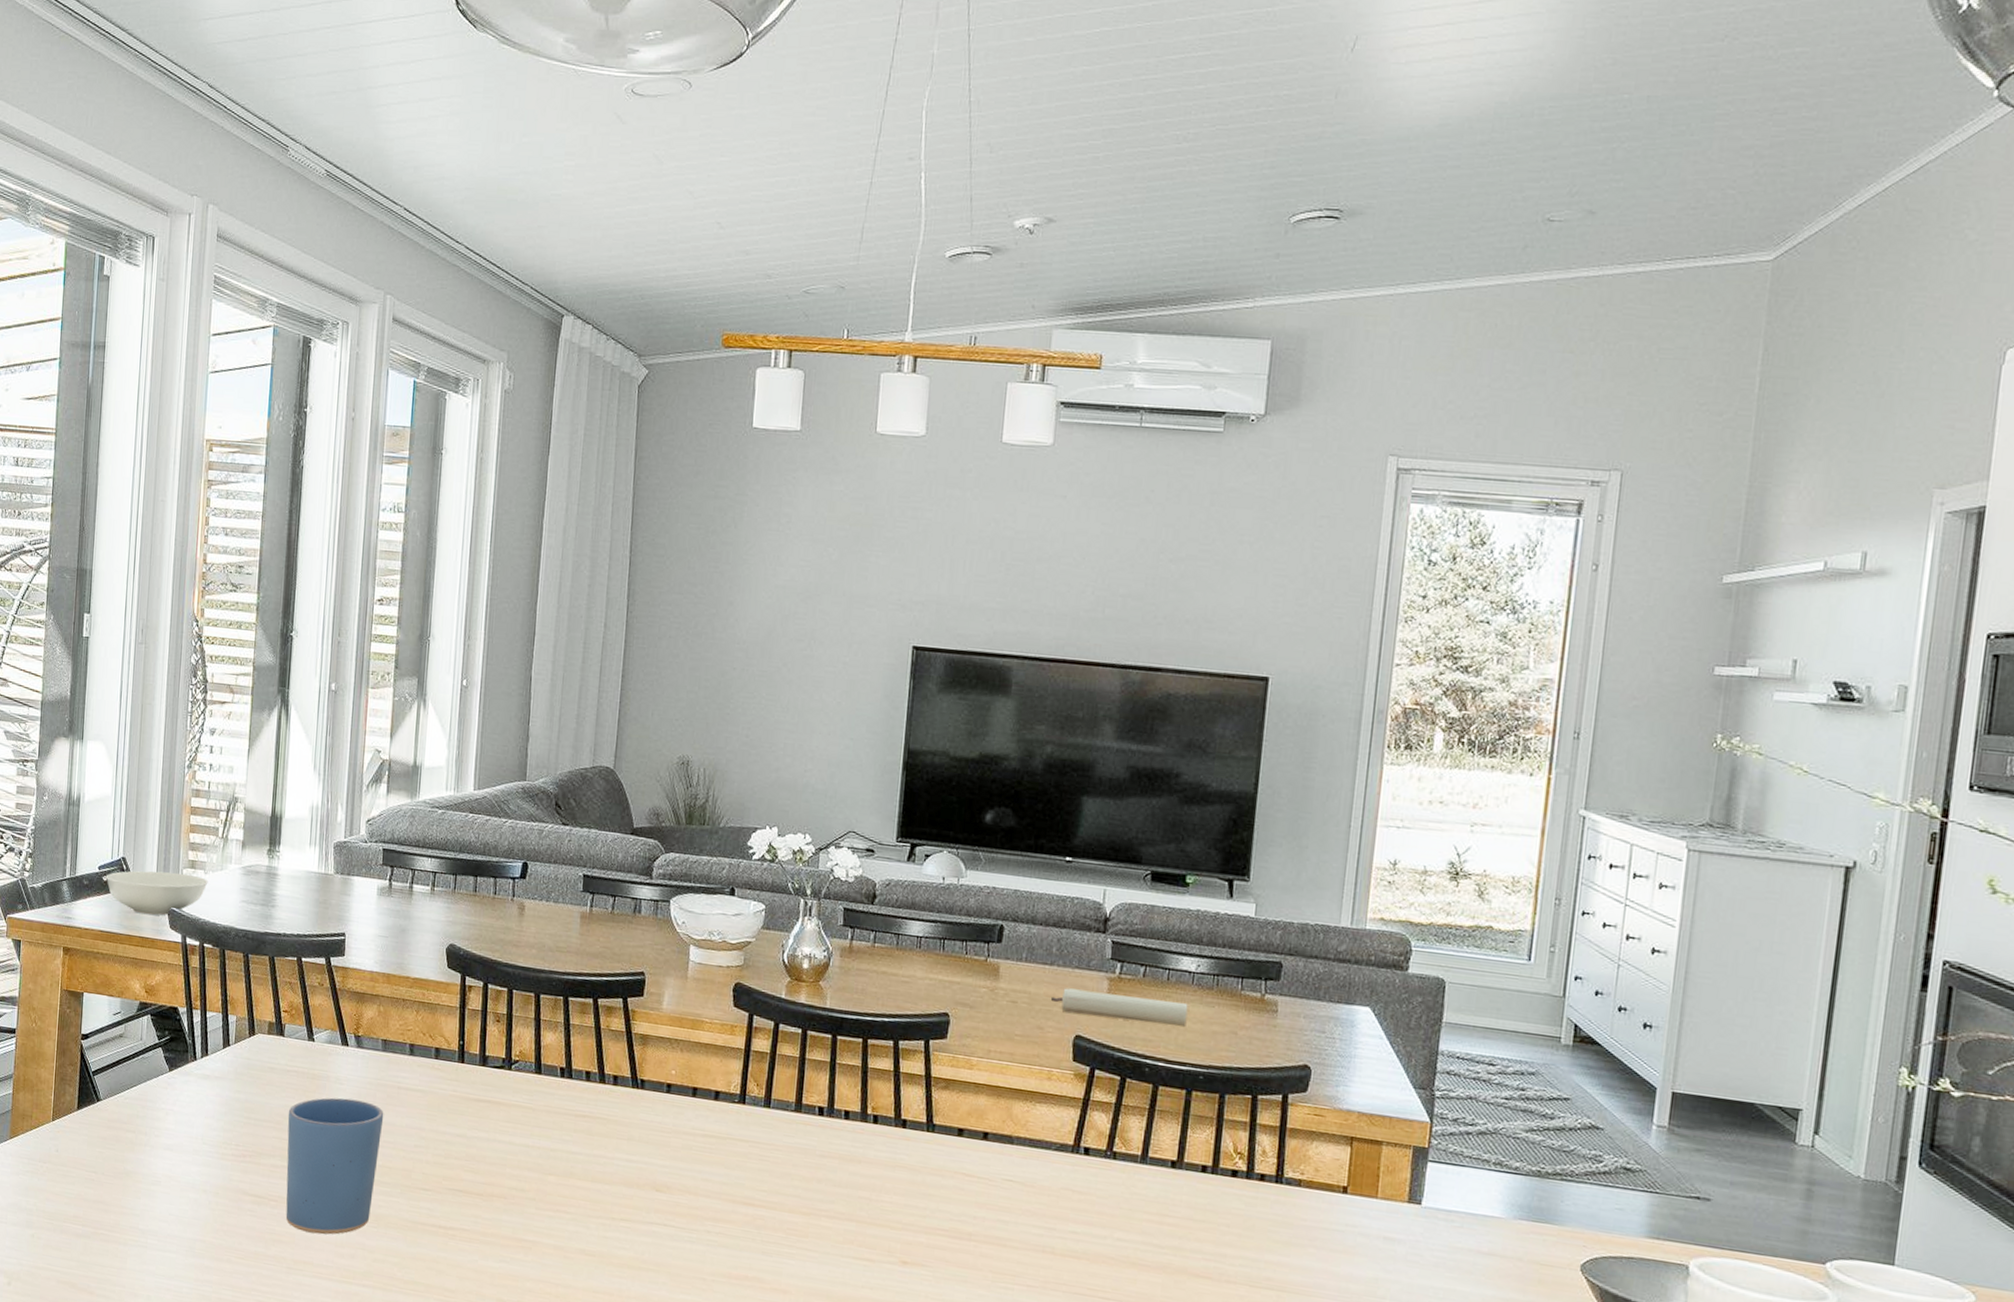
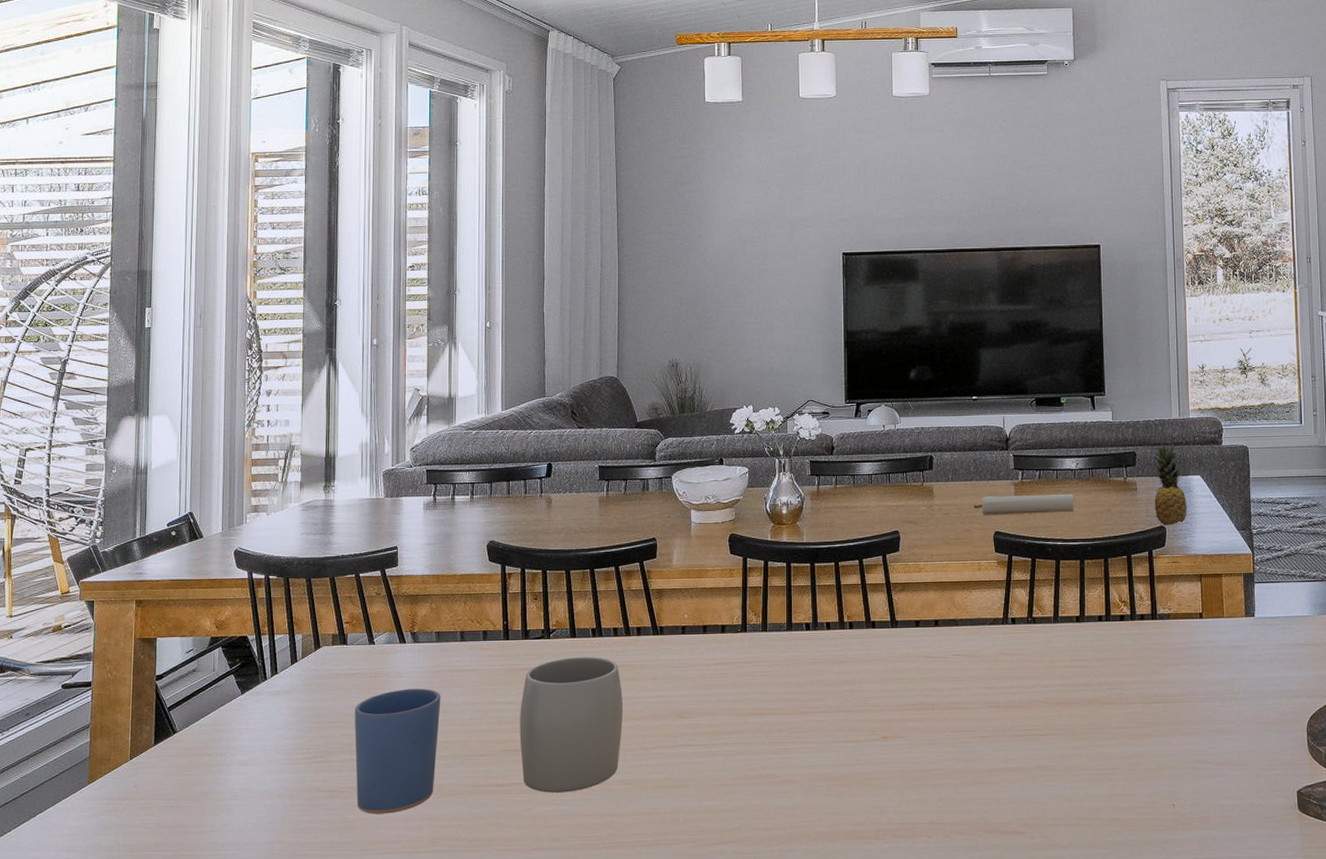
bowl: present [105,870,208,916] -> none [174,518,271,559]
mug: none [468,1095,591,1252] -> present [520,657,623,793]
fruit: none [1299,958,1346,1066] -> present [1154,443,1187,525]

